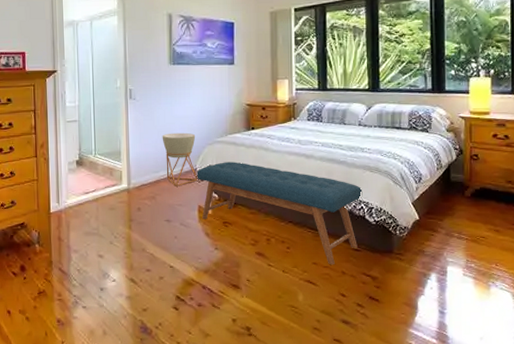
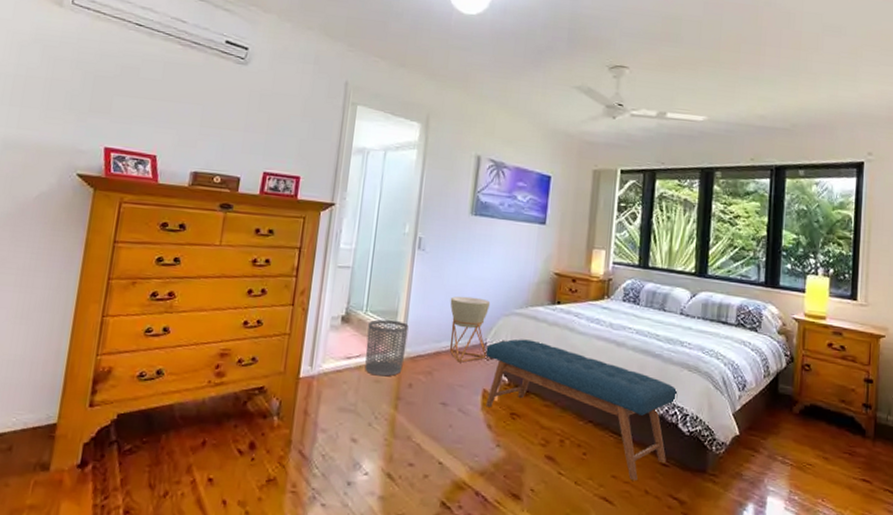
waste bin: none [98,160,131,205] -> present [365,319,409,377]

